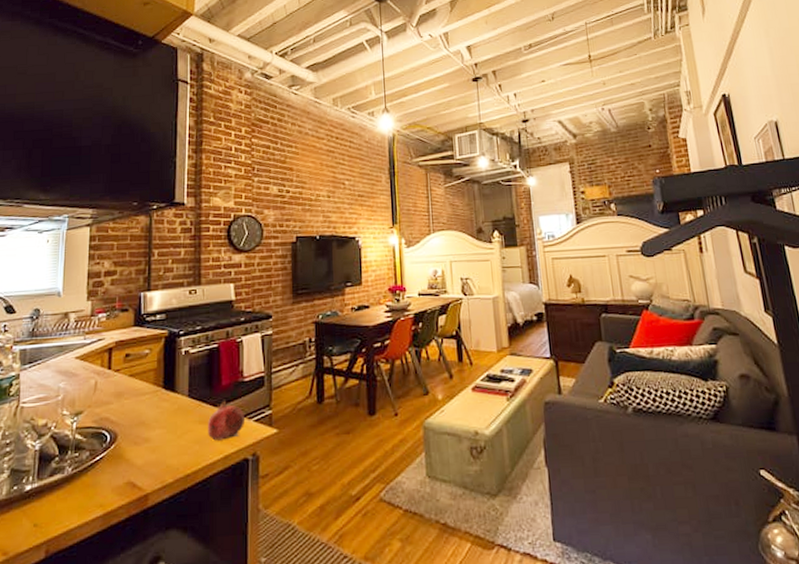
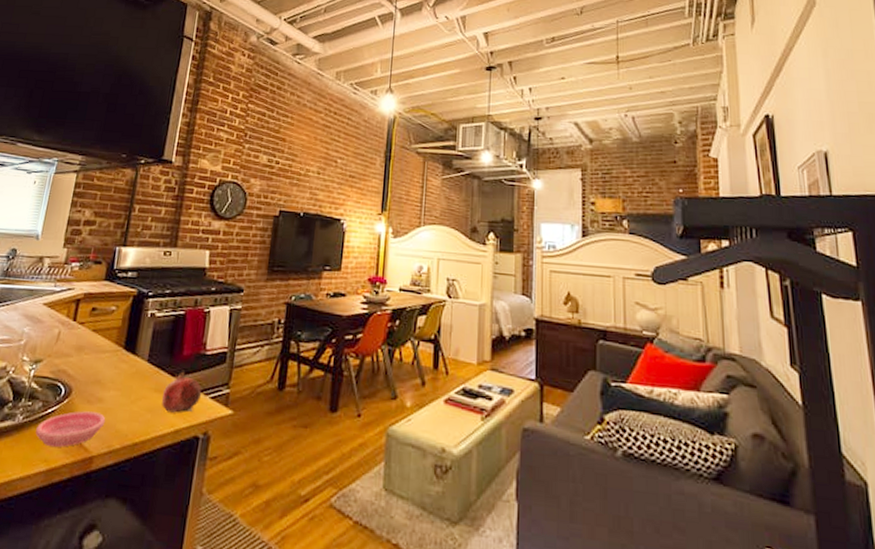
saucer: none [87,452,155,492] -> present [35,411,106,448]

